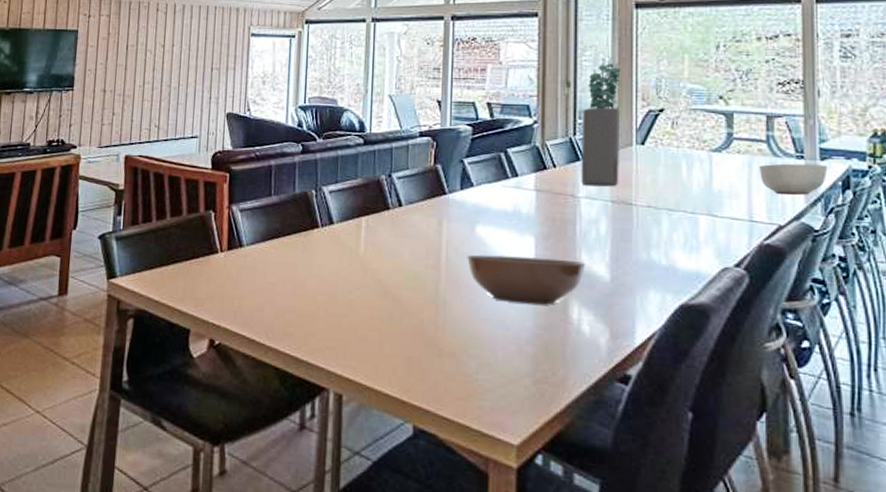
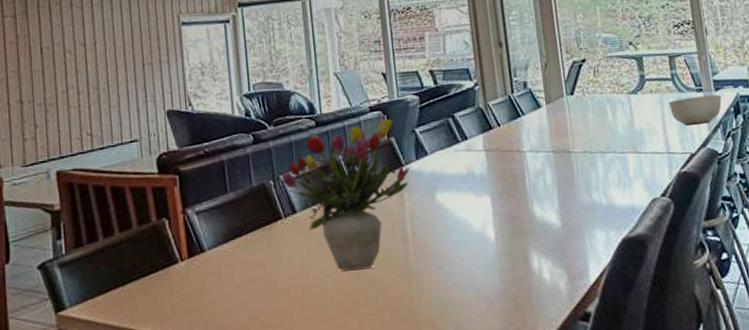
flower arrangement: none [324,145,452,289] -> present [282,118,410,271]
bowl: present [467,254,586,304] -> none [431,213,539,263]
vase: present [581,57,621,188] -> none [516,15,557,141]

